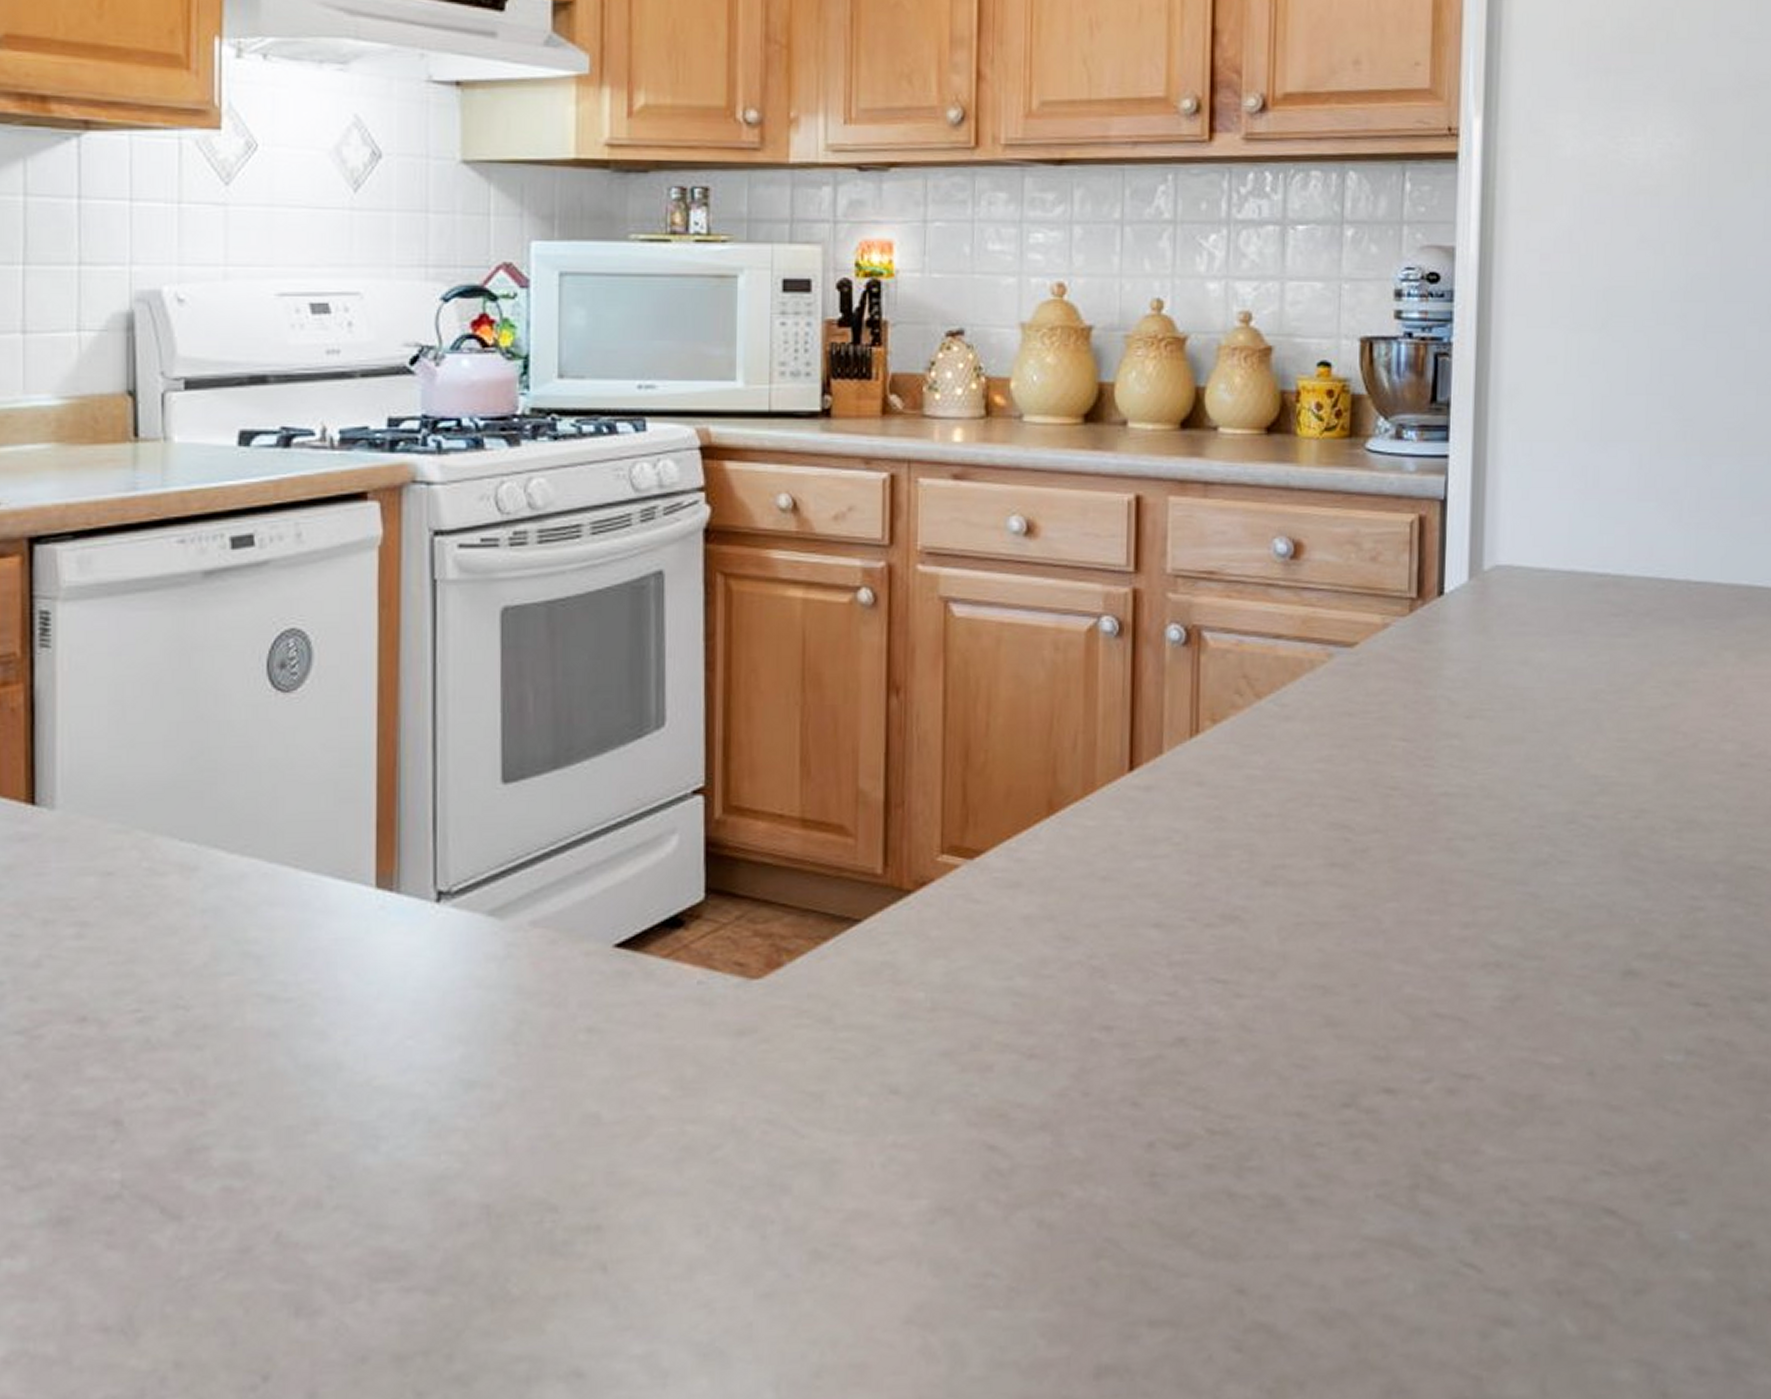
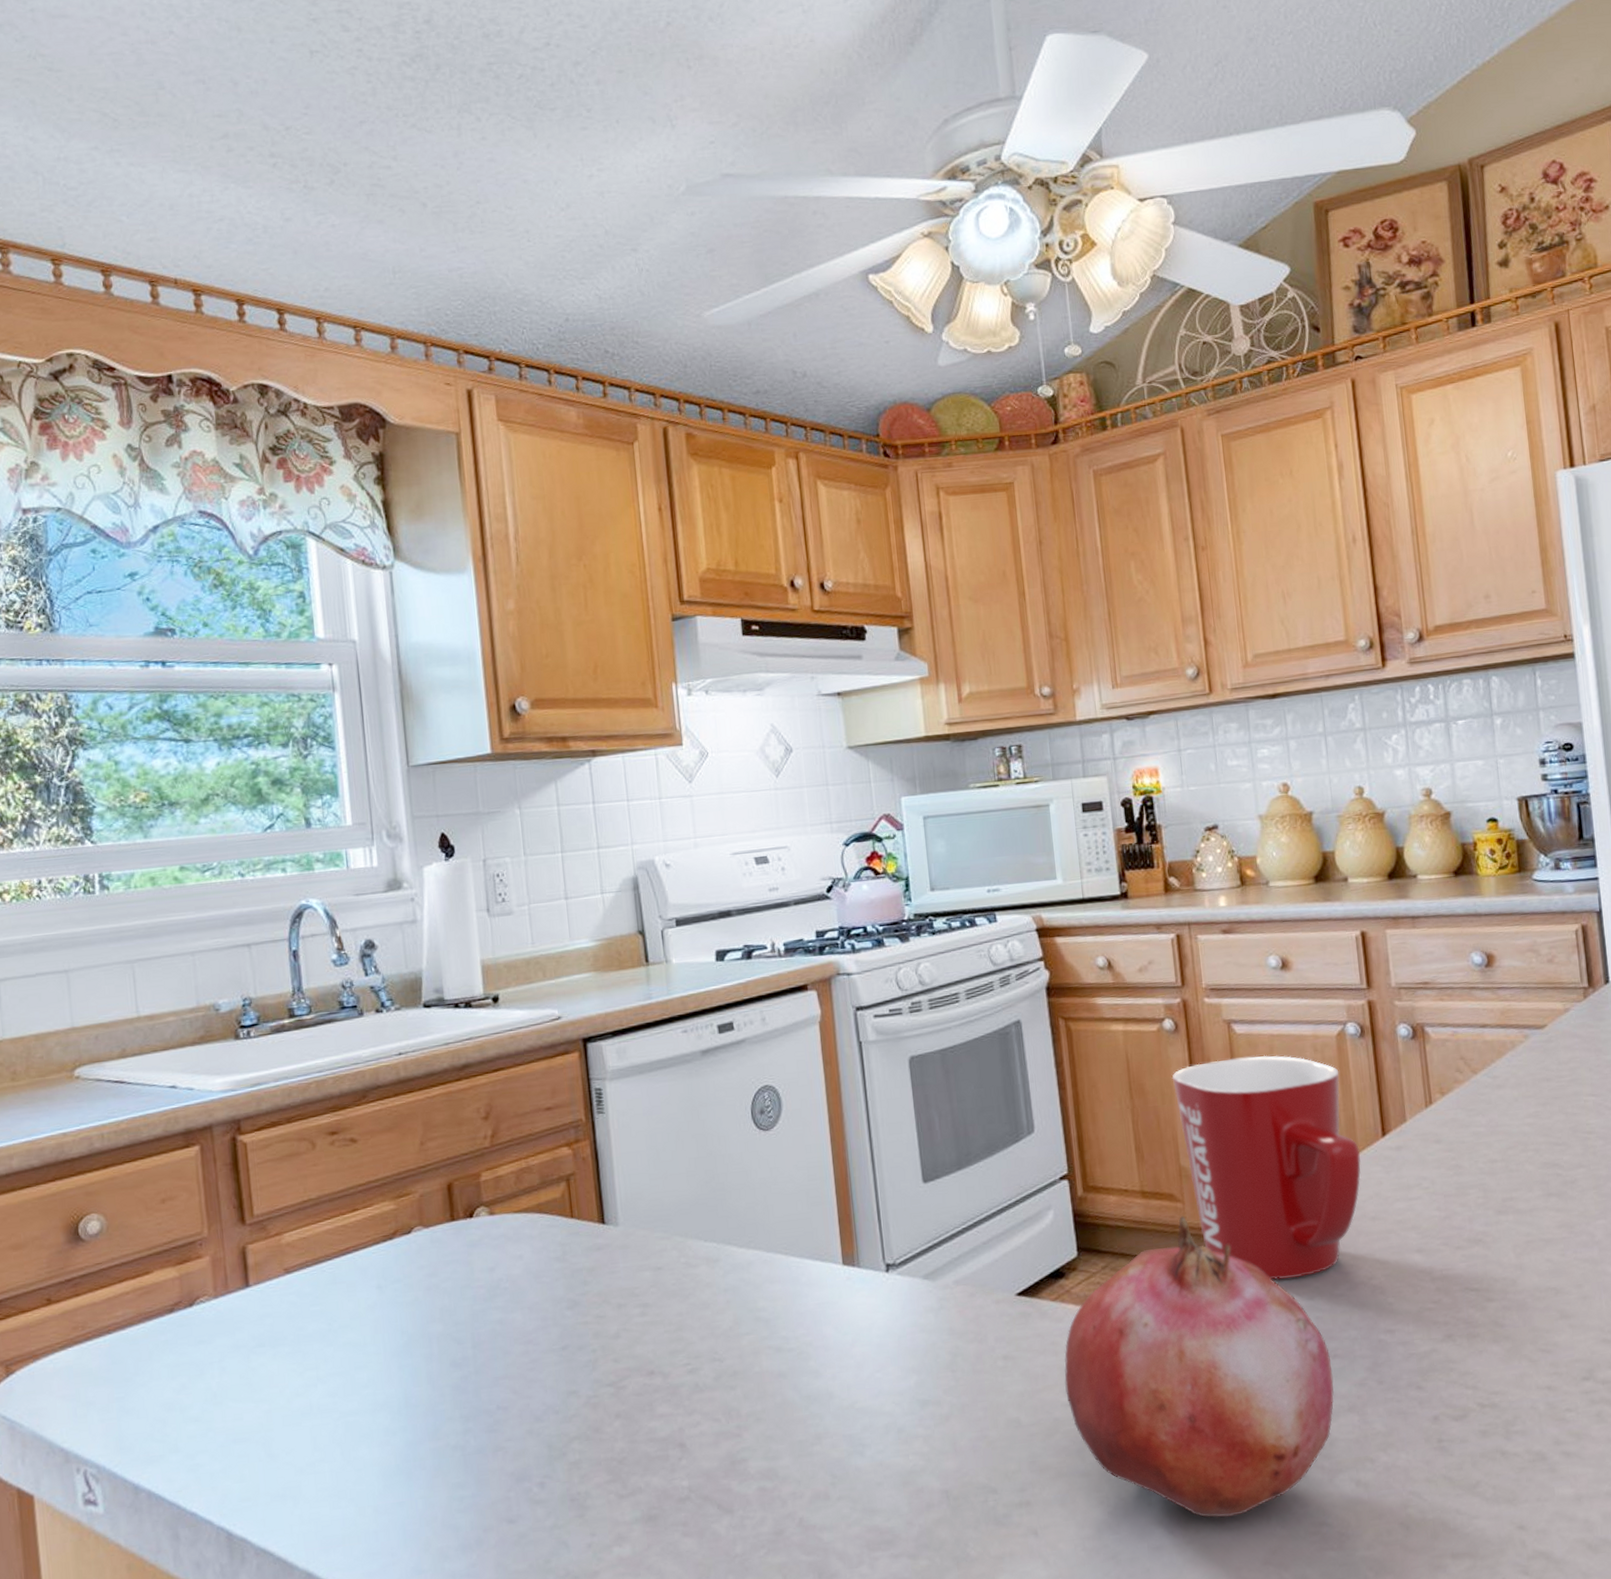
fruit: none [667,856,1026,1261] -> present [1064,1216,1334,1518]
mug: none [861,649,1098,951] -> present [1172,1055,1361,1280]

